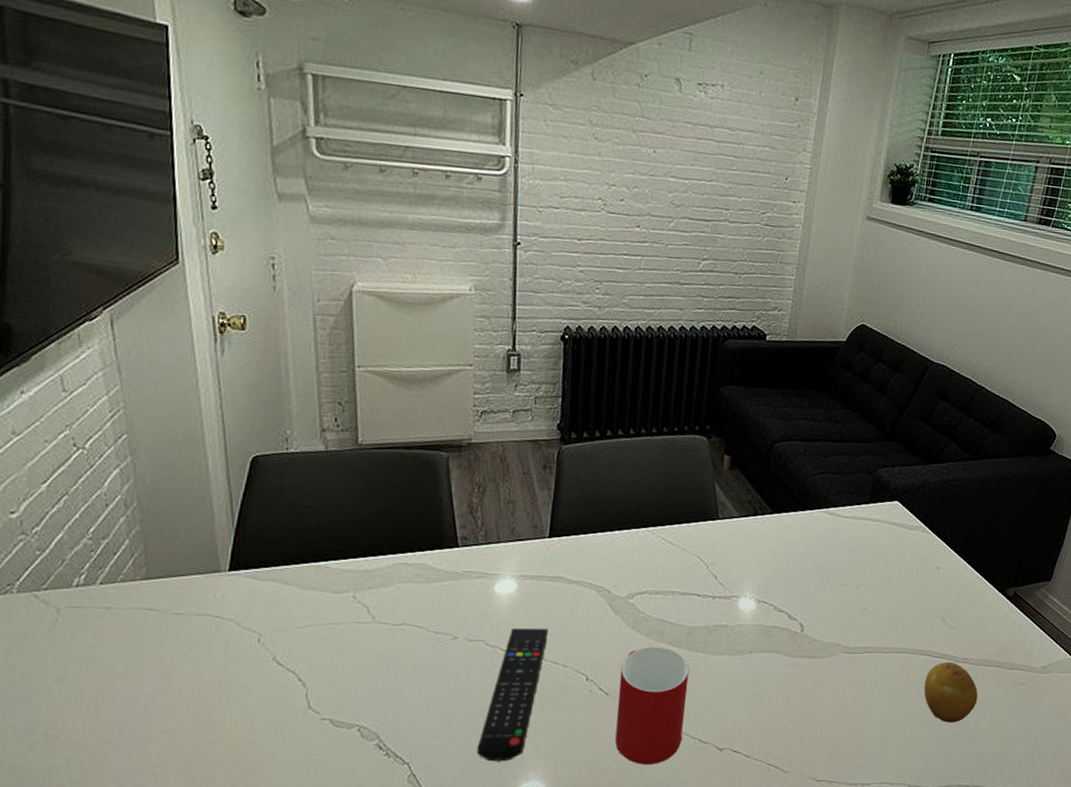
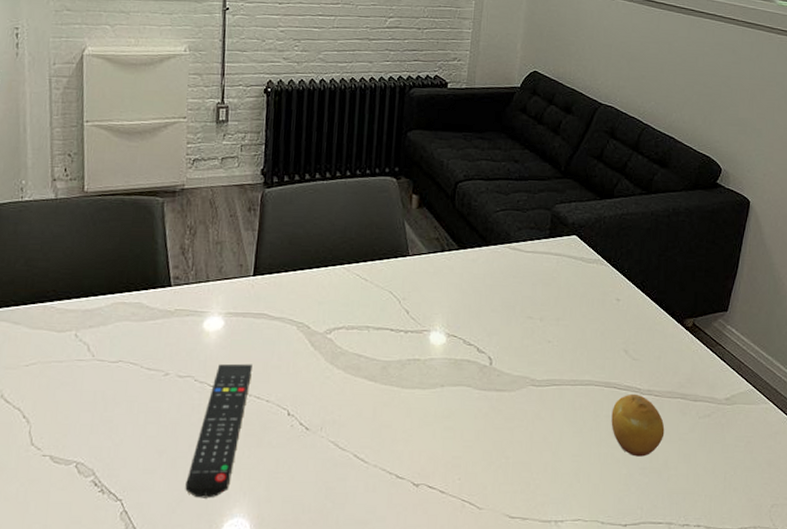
cup: present [615,646,690,764] -> none [315,381,385,501]

